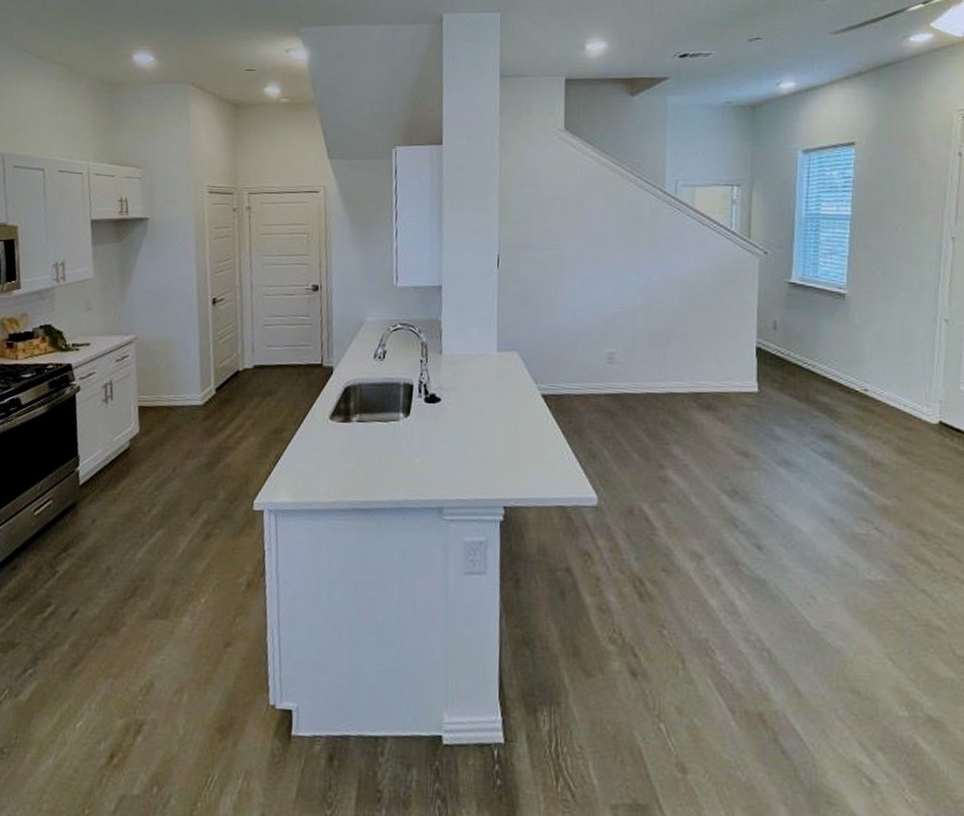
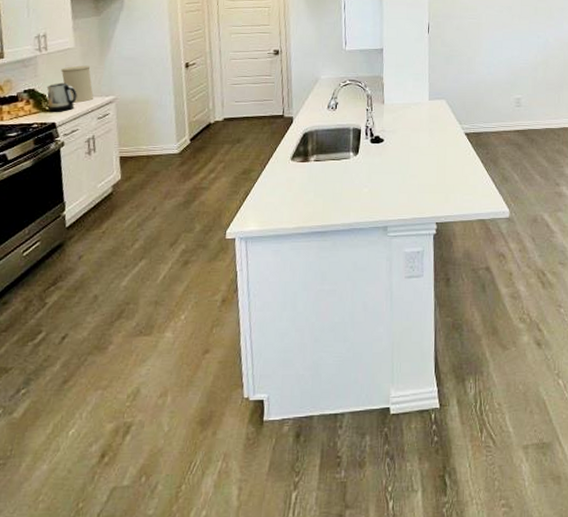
kettle: none [63,318,96,353] -> present [46,82,78,113]
canister: none [79,298,112,342] -> present [61,65,94,103]

